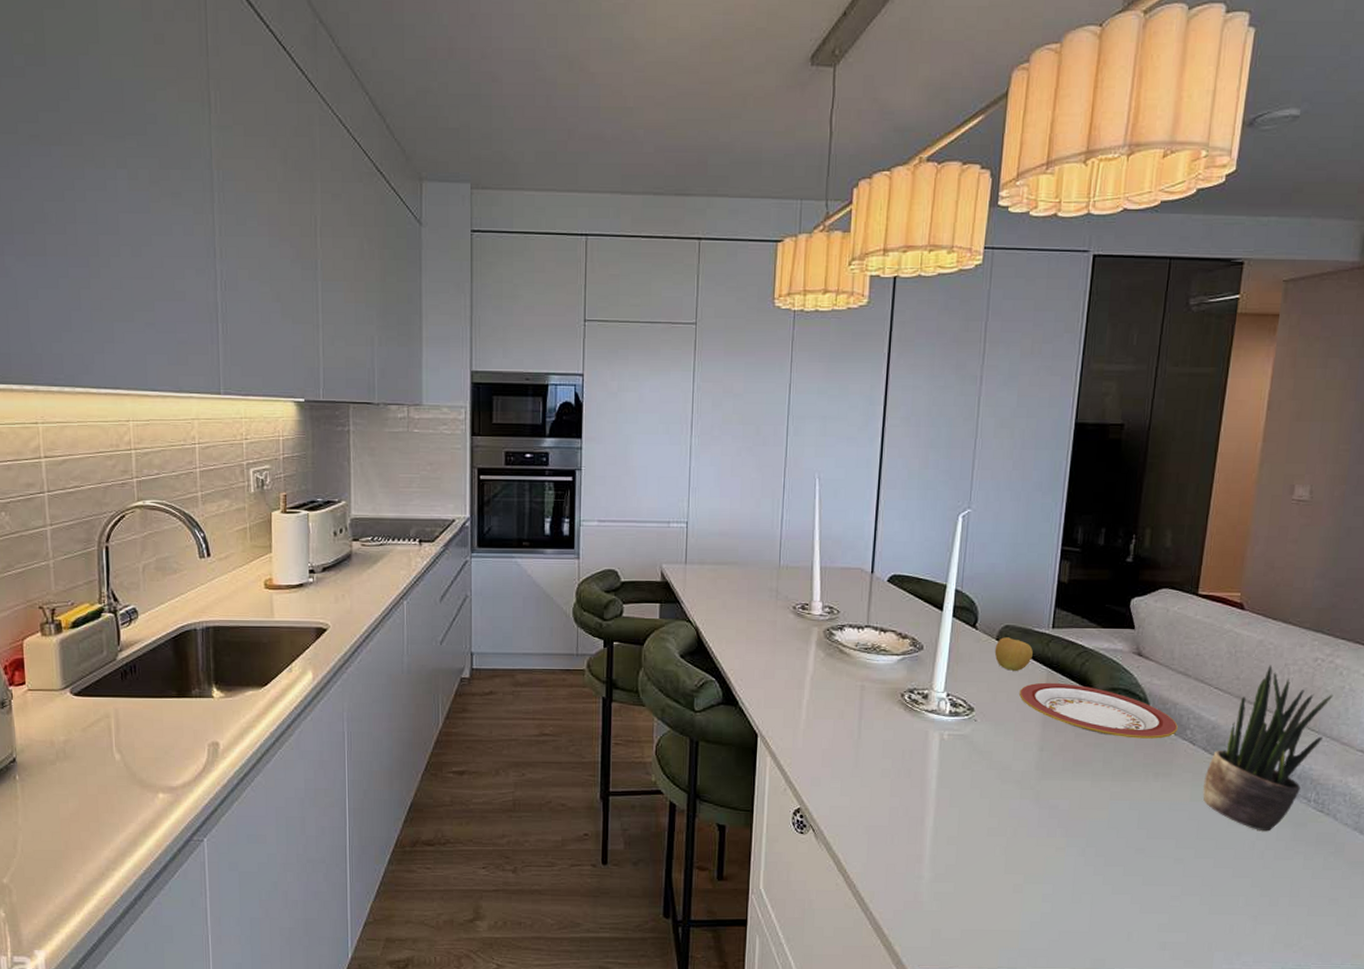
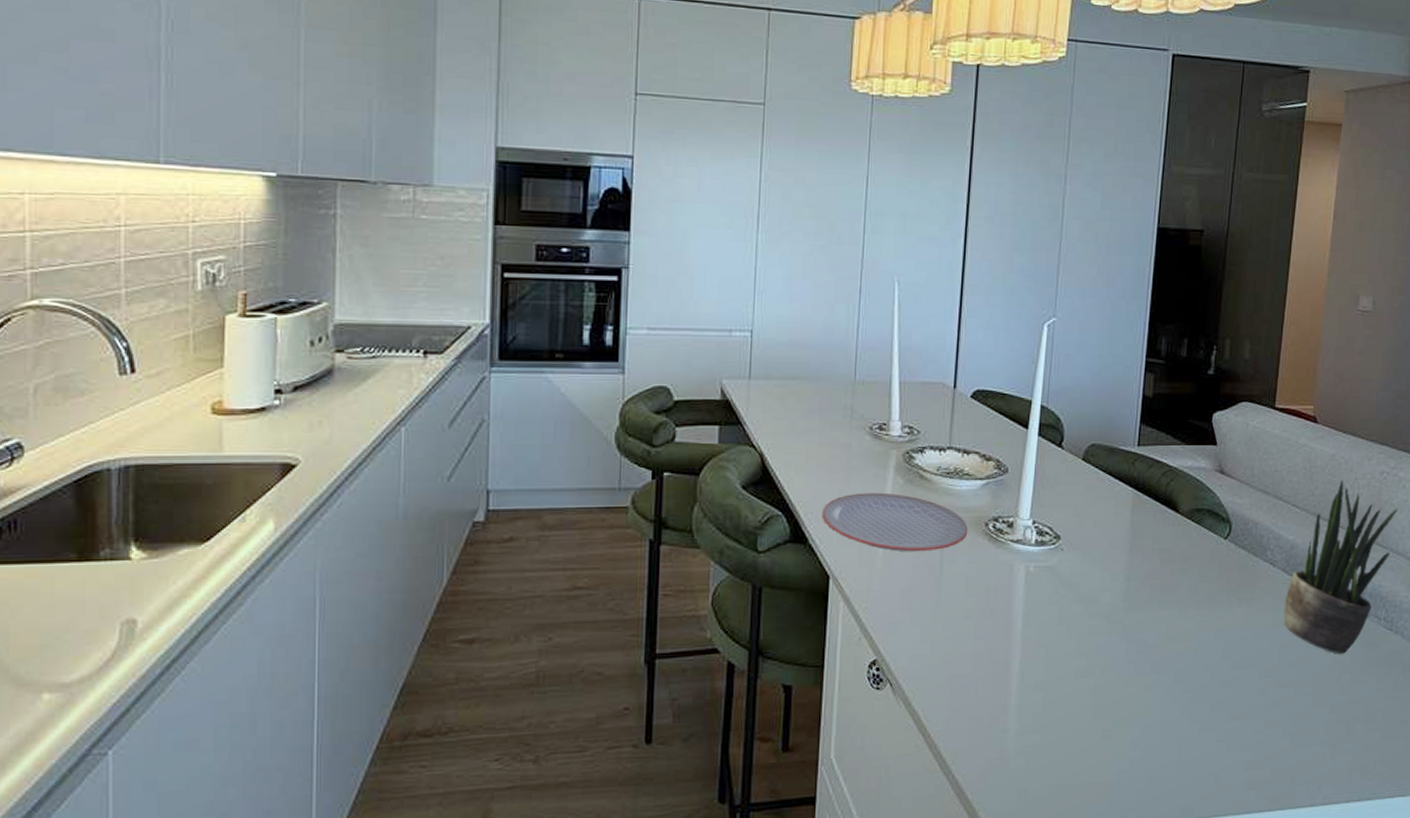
plate: none [750,664,885,717] -> present [822,492,968,552]
apple: present [994,637,1033,671] -> none [1081,457,1119,493]
plate: present [1019,682,1178,739] -> none [1106,505,1259,562]

